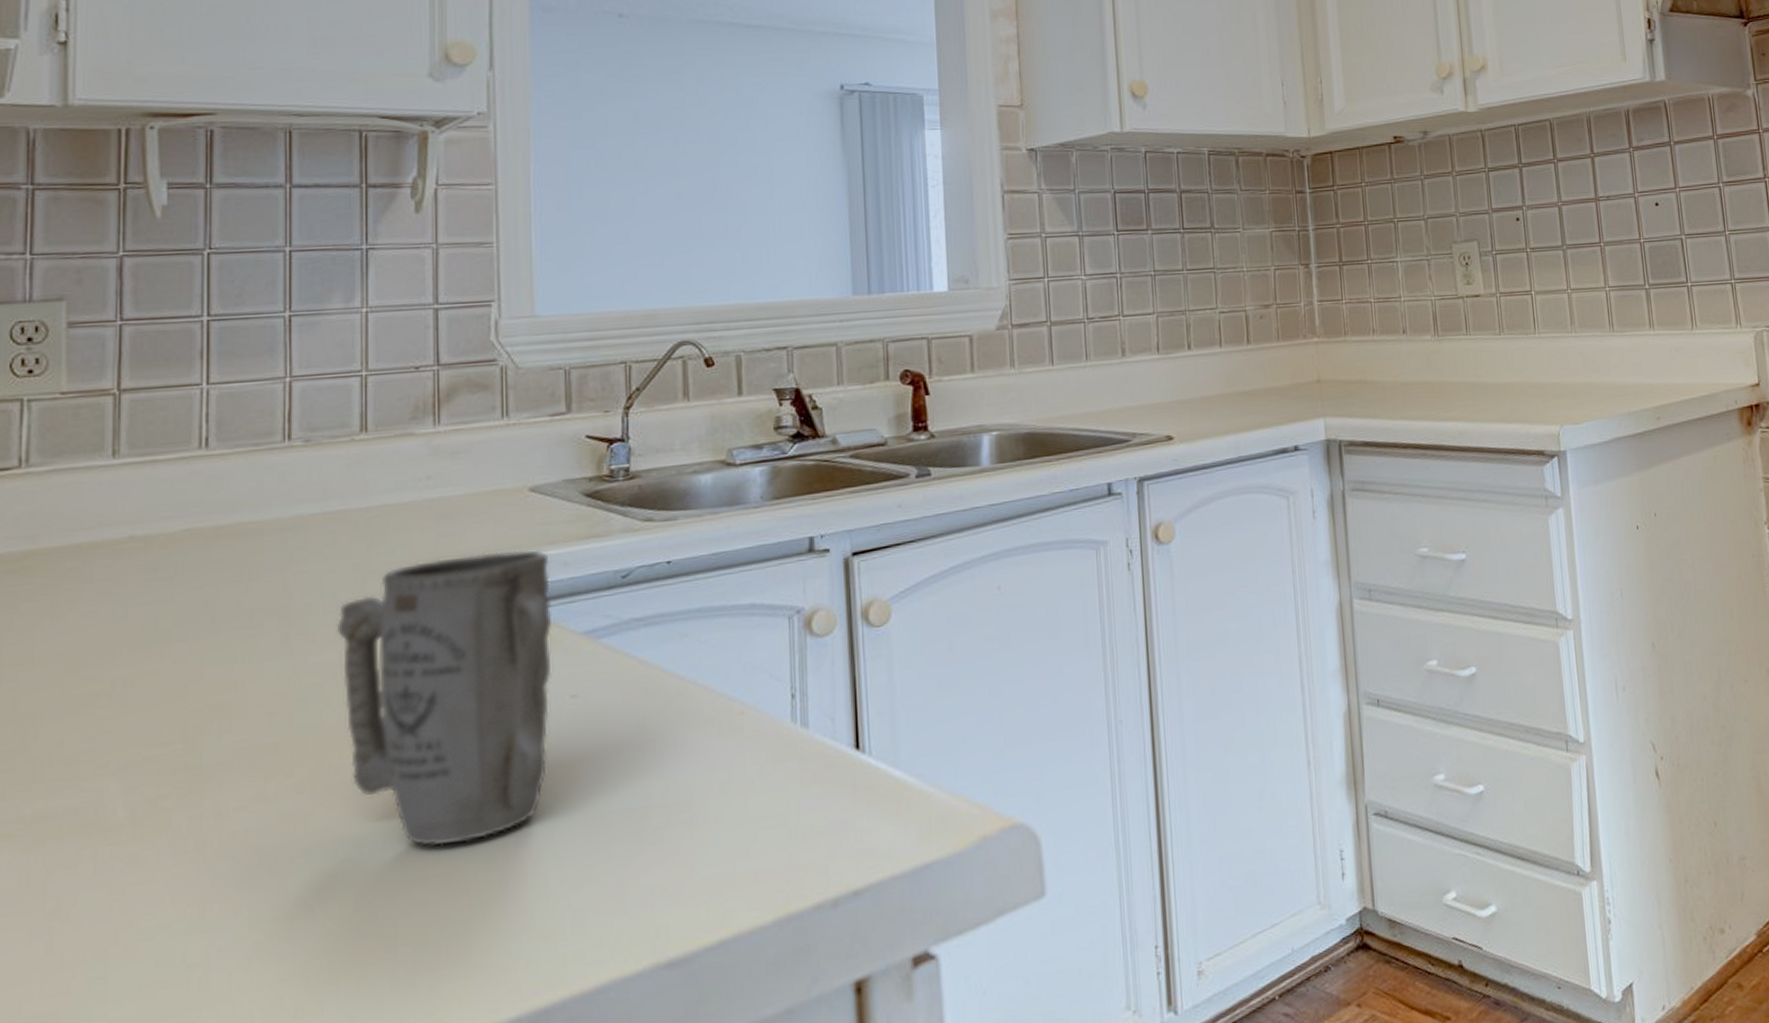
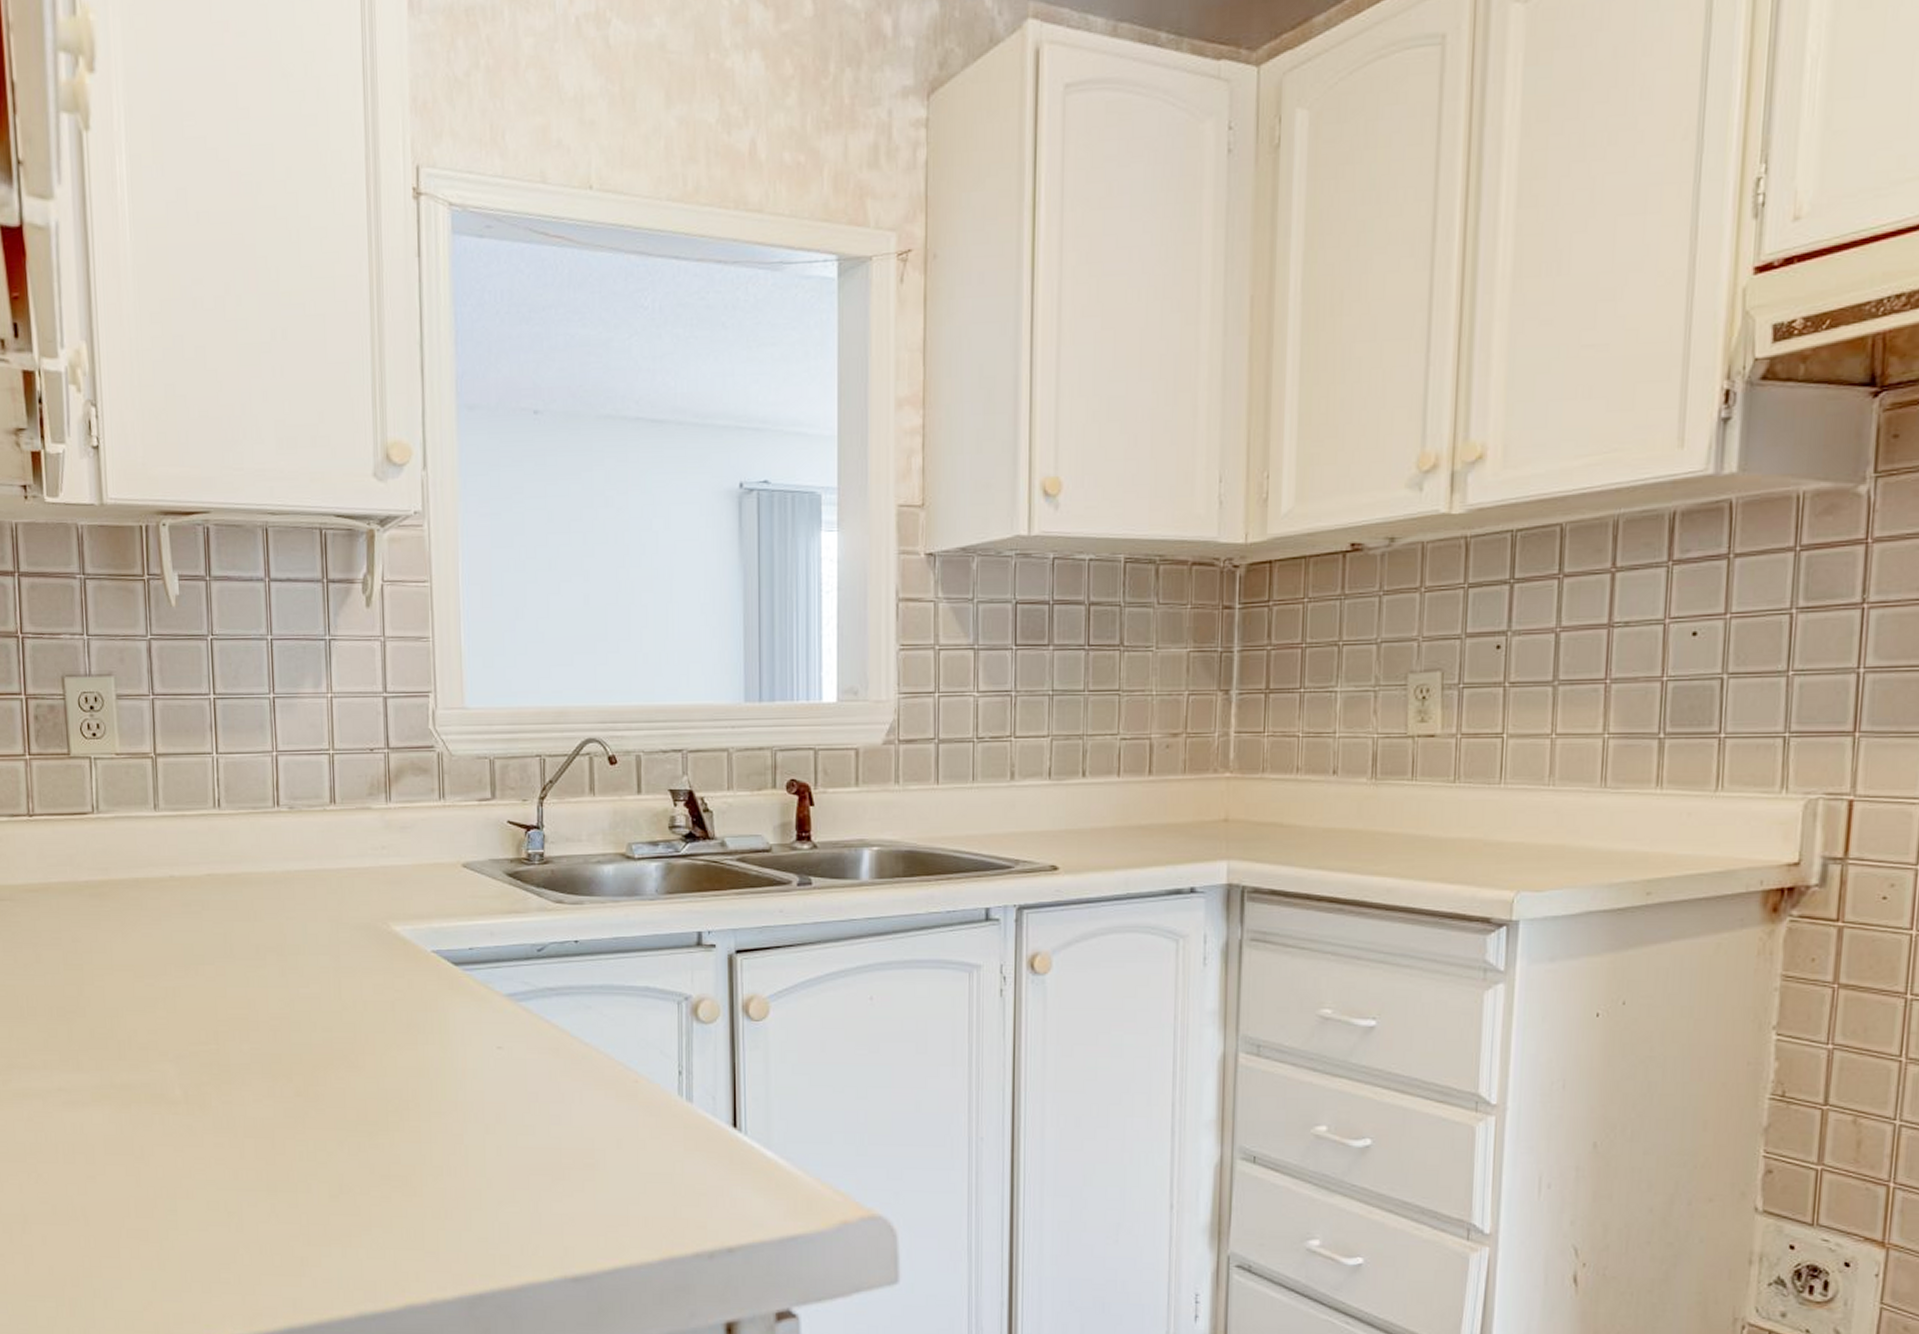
mug: present [335,549,553,846] -> none [318,917,482,1154]

